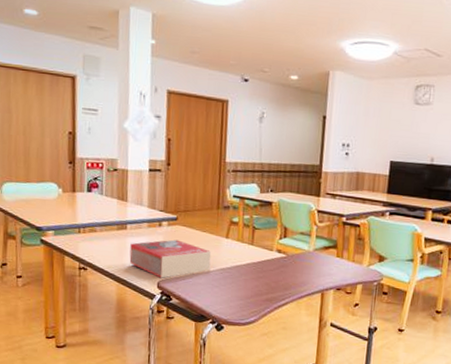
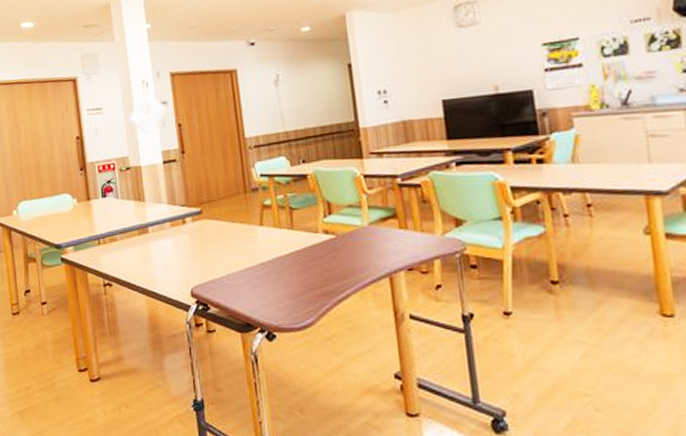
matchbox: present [129,239,211,279] -> none [155,236,248,284]

